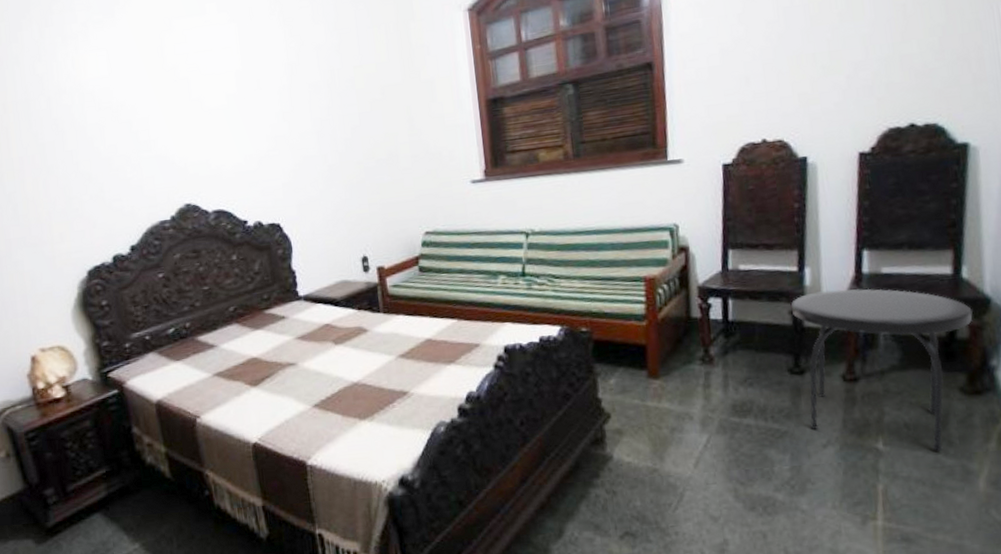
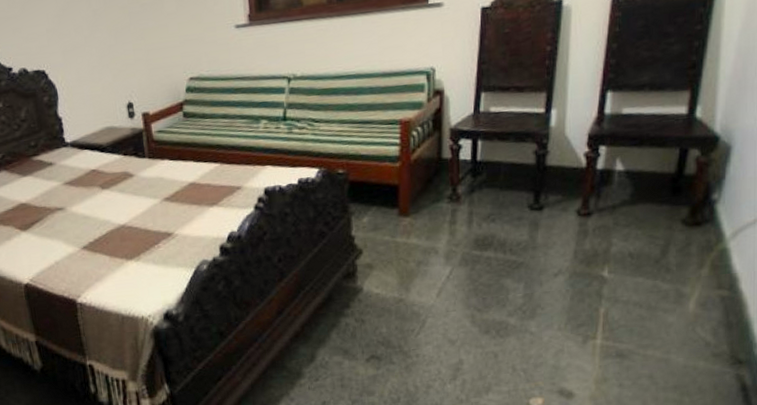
side table: present [791,288,973,452] -> none [535,128,701,278]

